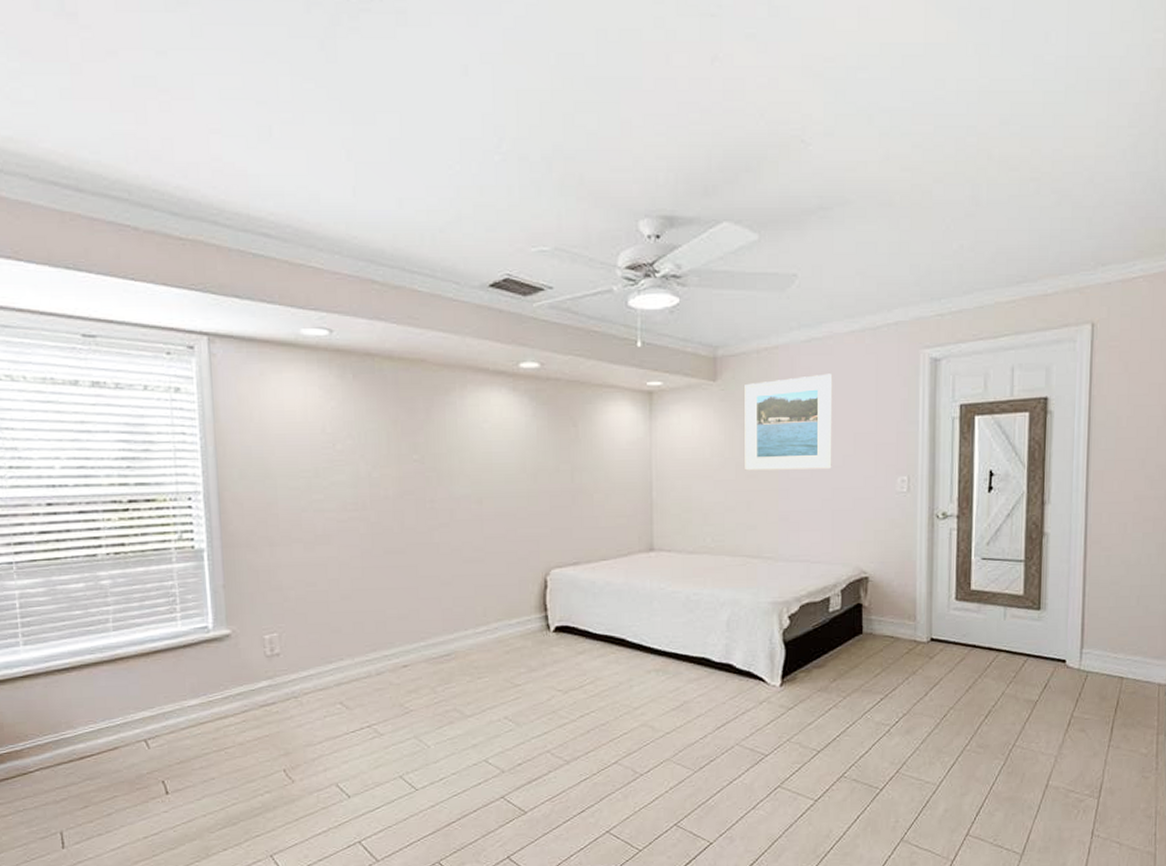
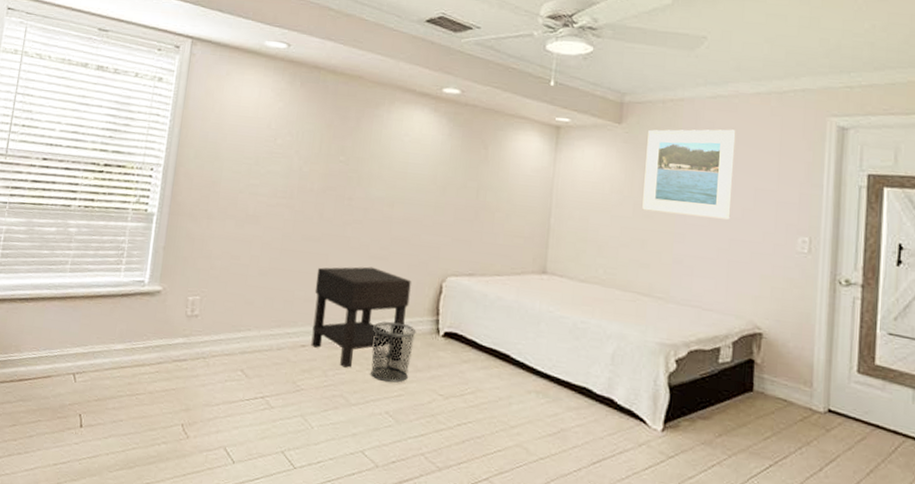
nightstand: none [407,571,514,681] -> present [311,266,411,368]
waste bin: none [477,625,525,688] -> present [371,321,416,383]

